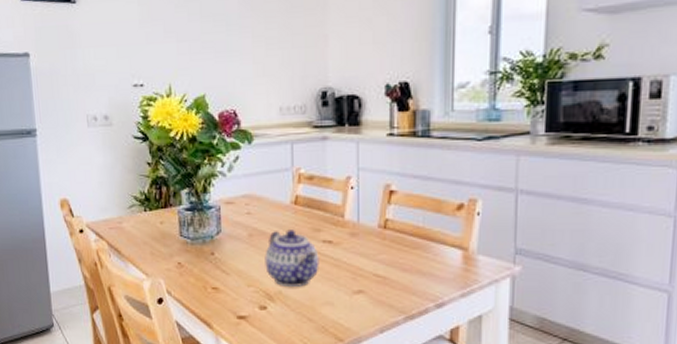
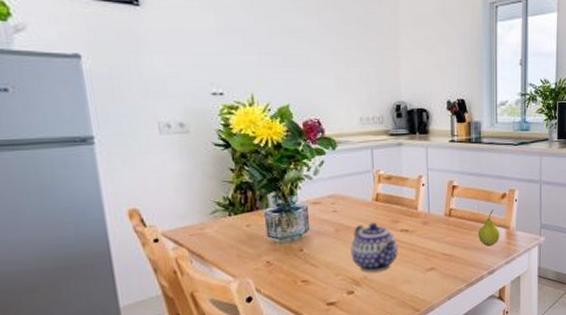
fruit: none [423,224,454,271] -> present [478,209,500,247]

